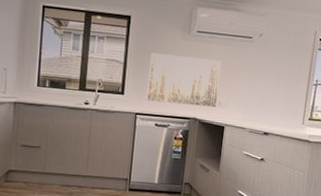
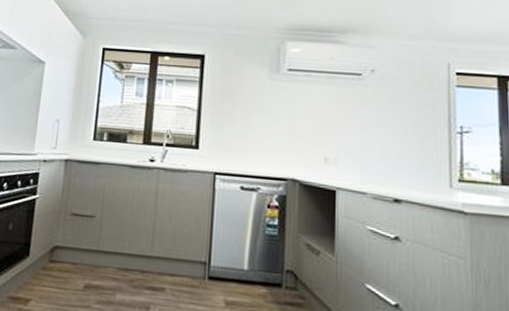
wall art: present [146,53,222,107] -> none [227,97,324,165]

